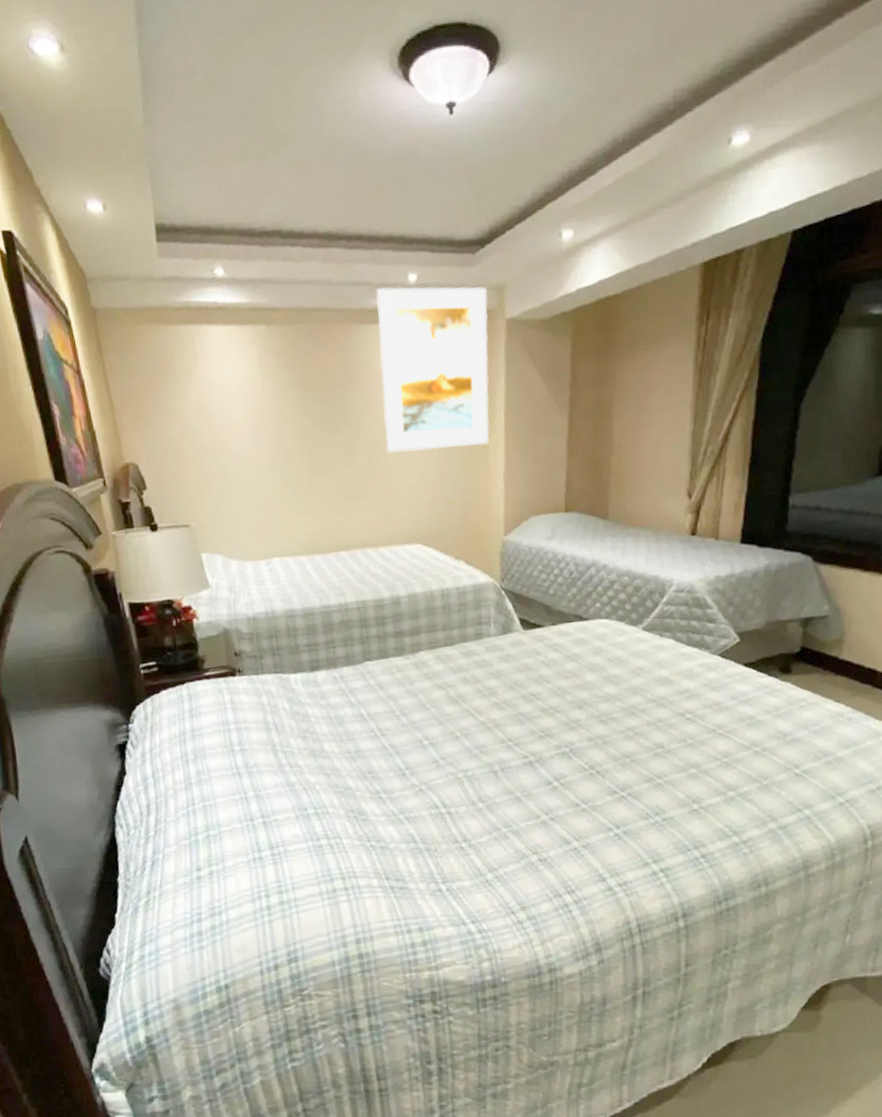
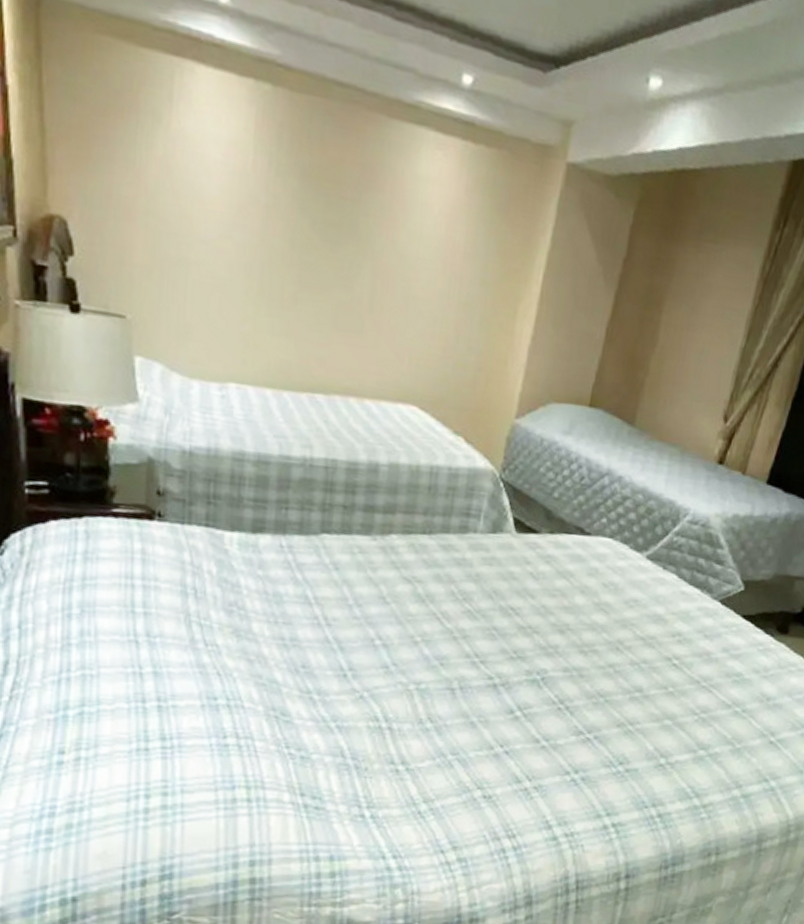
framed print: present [376,286,490,453] -> none [396,80,553,307]

